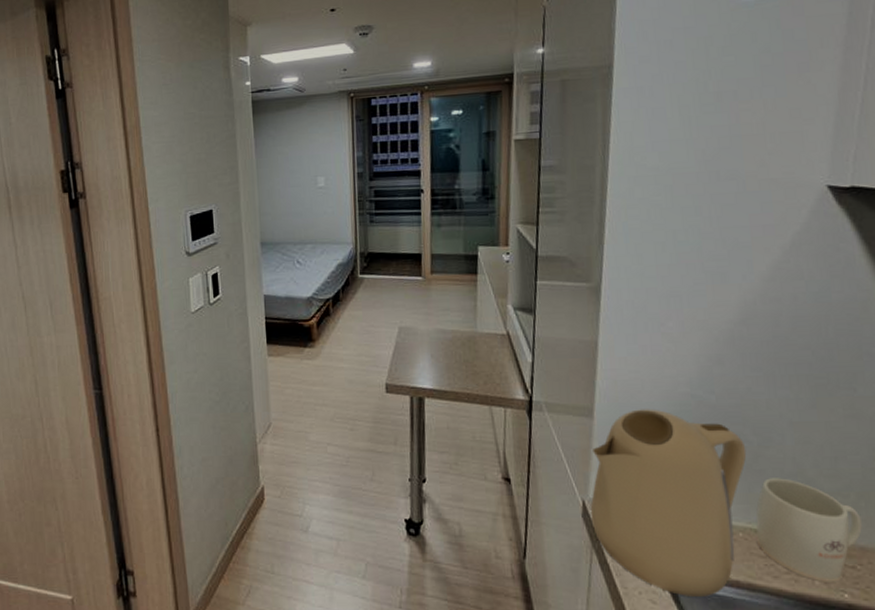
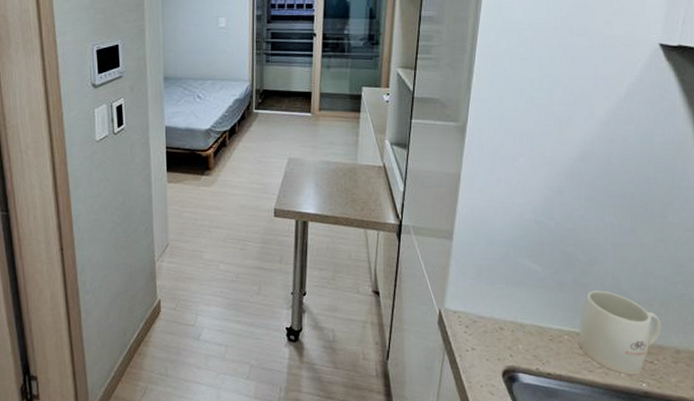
kettle: present [590,409,747,597] -> none [445,232,576,388]

